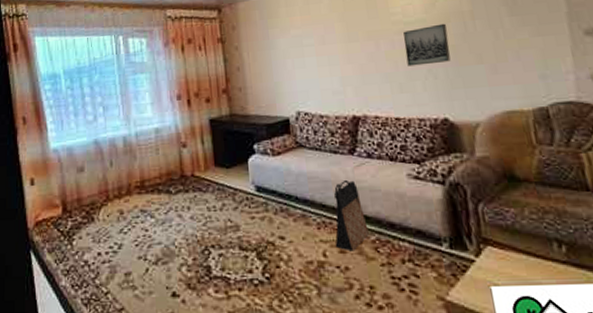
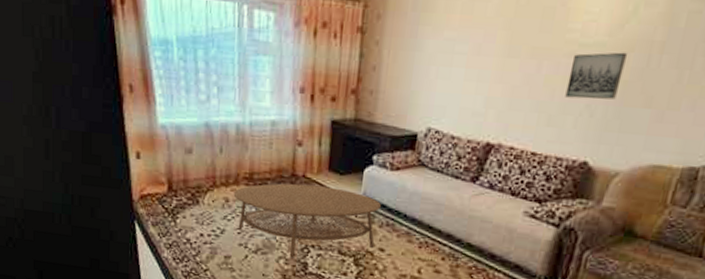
coffee table: none [127,181,274,263] -> present [233,183,381,258]
bag: present [333,179,369,252] -> none [431,206,470,273]

